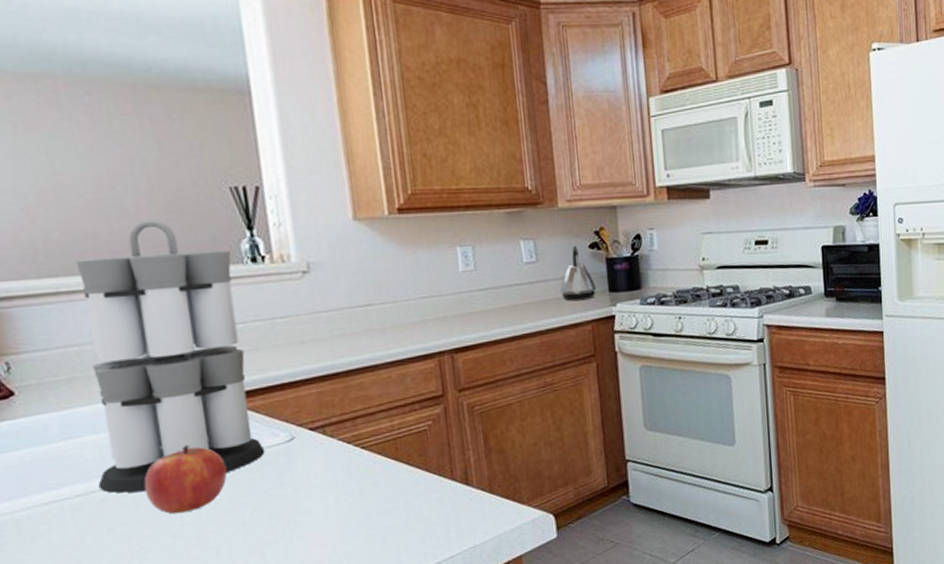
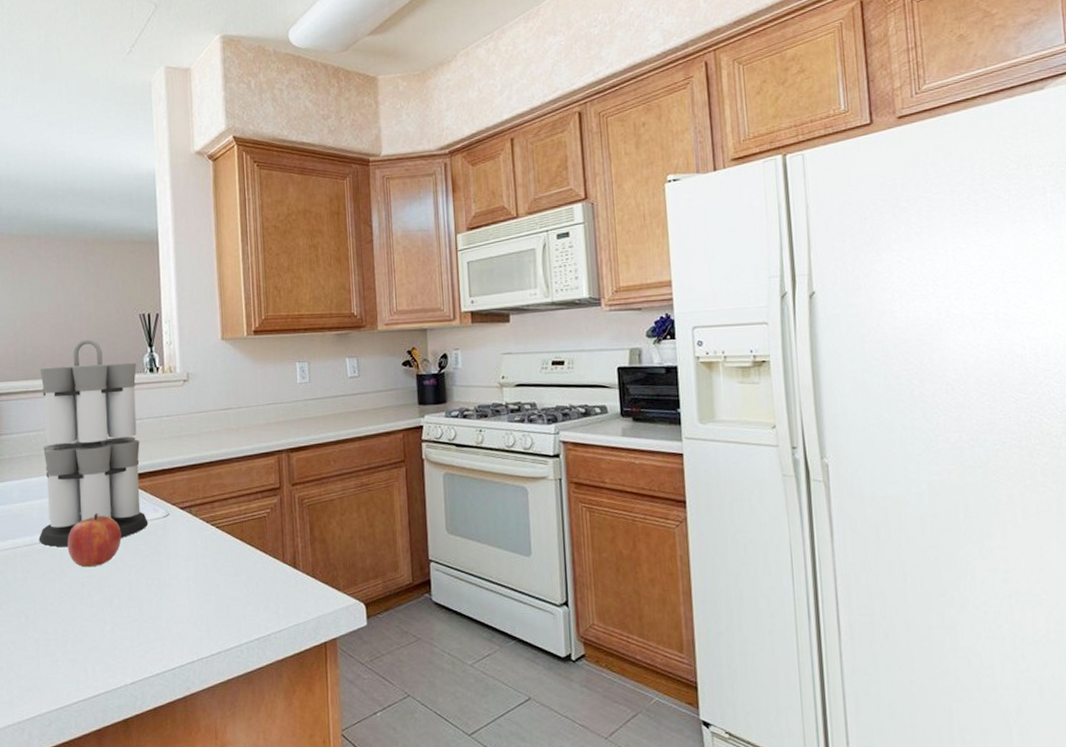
kettle: present [560,246,597,302] -> none [377,363,408,412]

